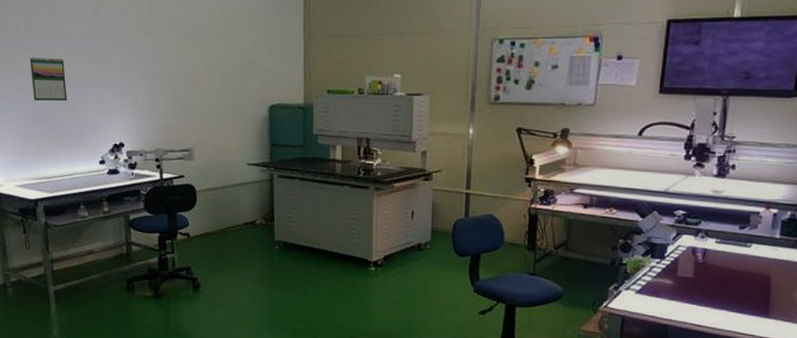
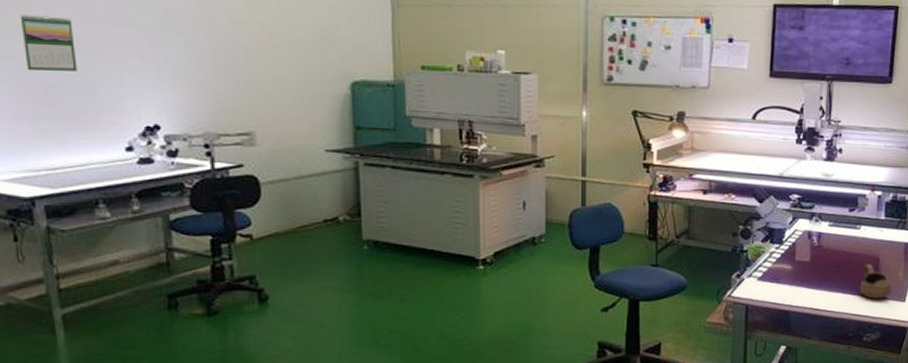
cup: none [746,282,783,319] -> present [860,264,891,299]

